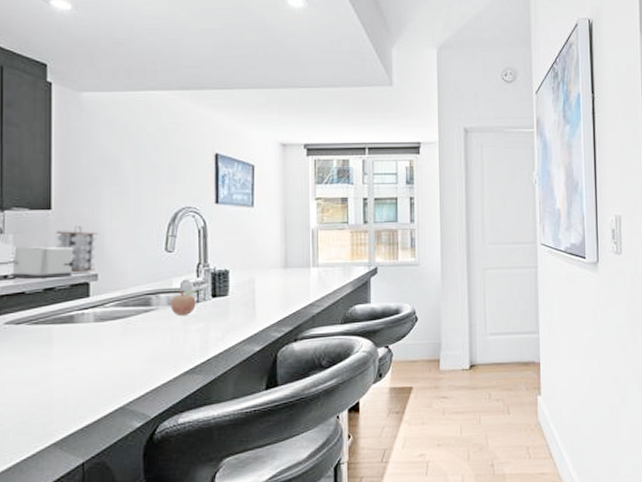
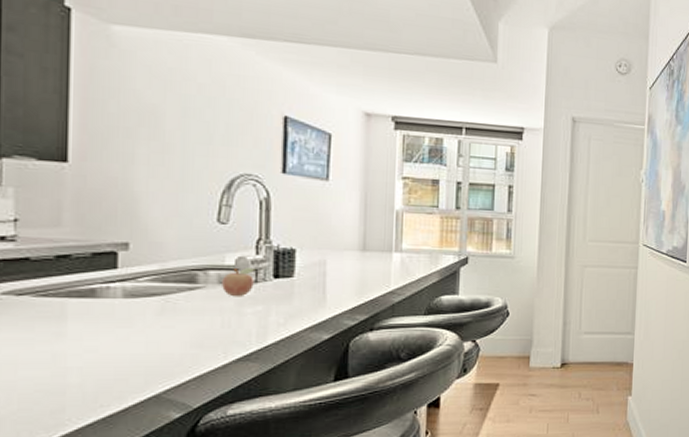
toaster: present [12,246,76,279] -> none [12,203,100,245]
spice rack: present [57,225,97,273] -> none [74,184,130,240]

